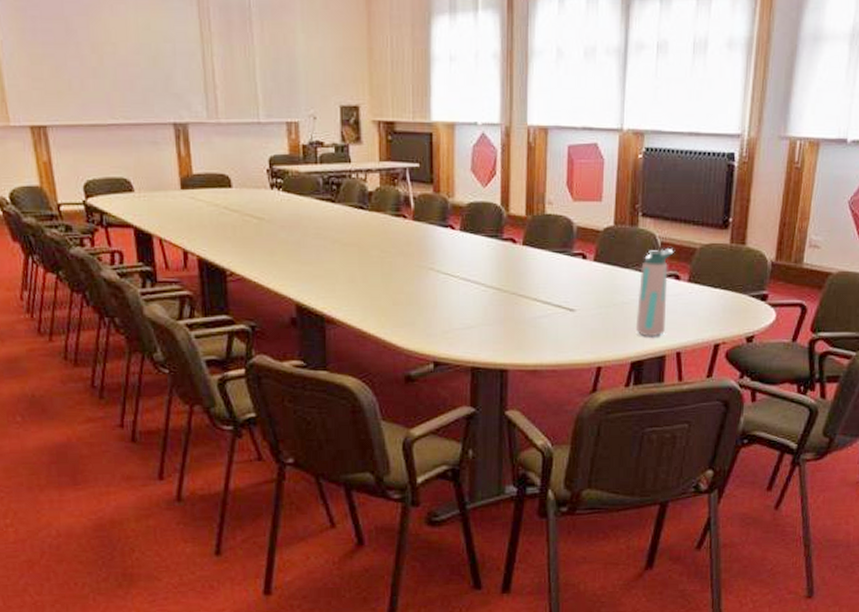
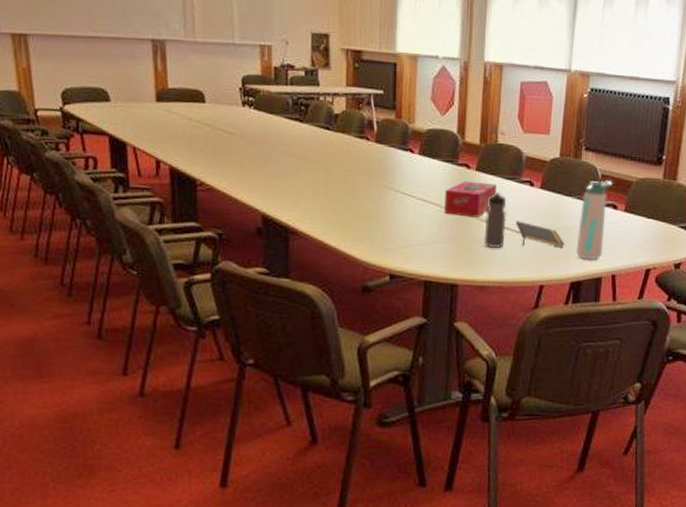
tissue box: none [490,257,546,296] -> present [444,181,496,218]
water bottle: none [535,267,558,329] -> present [485,191,507,249]
notepad: none [568,297,623,325] -> present [516,221,565,248]

